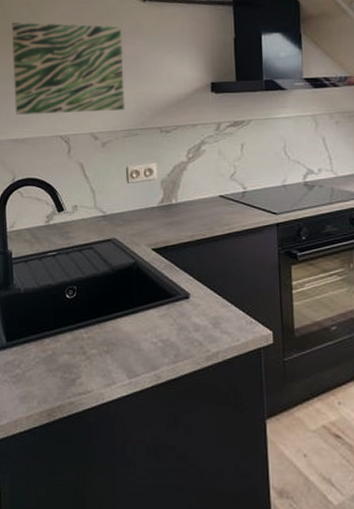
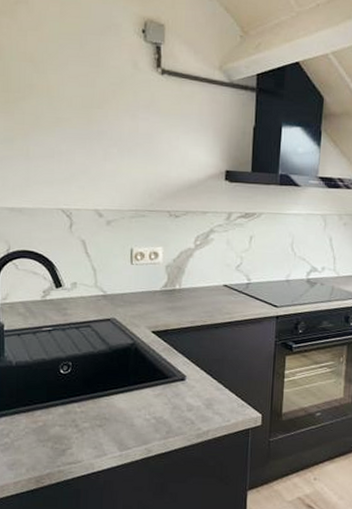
wall art: present [11,22,125,115] -> none [11,79,136,189]

